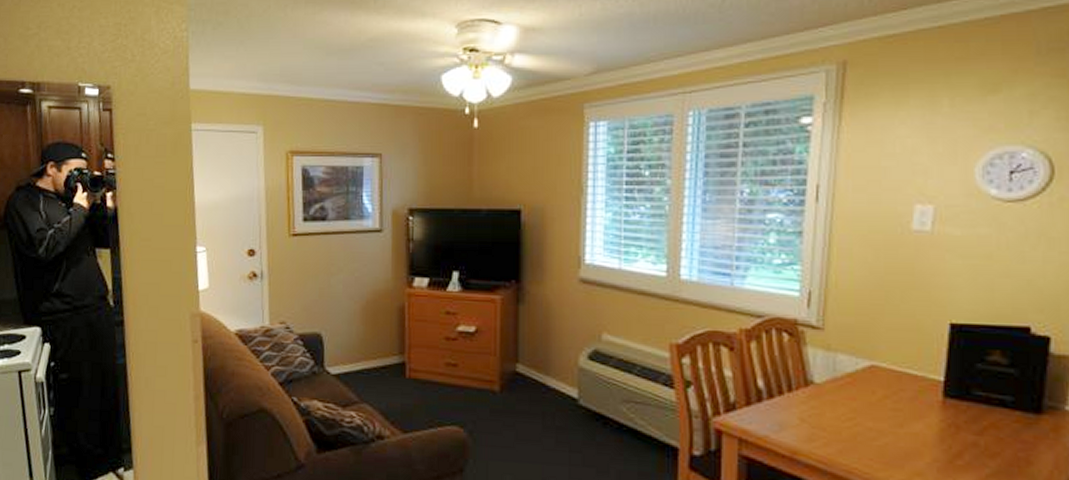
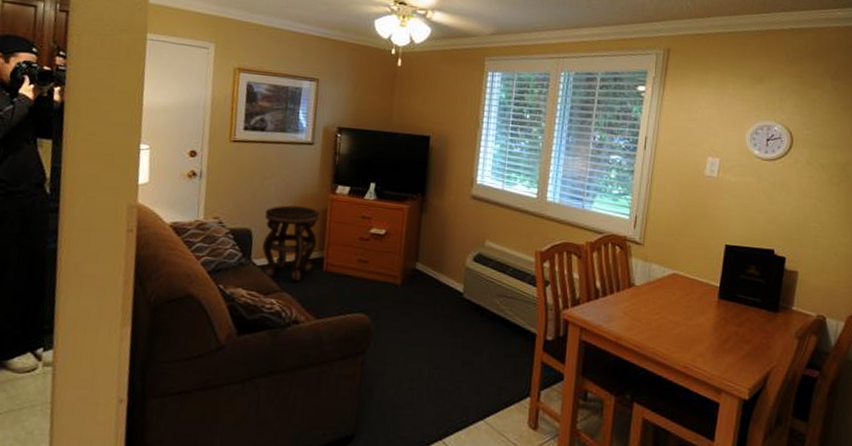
side table: none [334,304,396,391] -> present [261,205,320,282]

